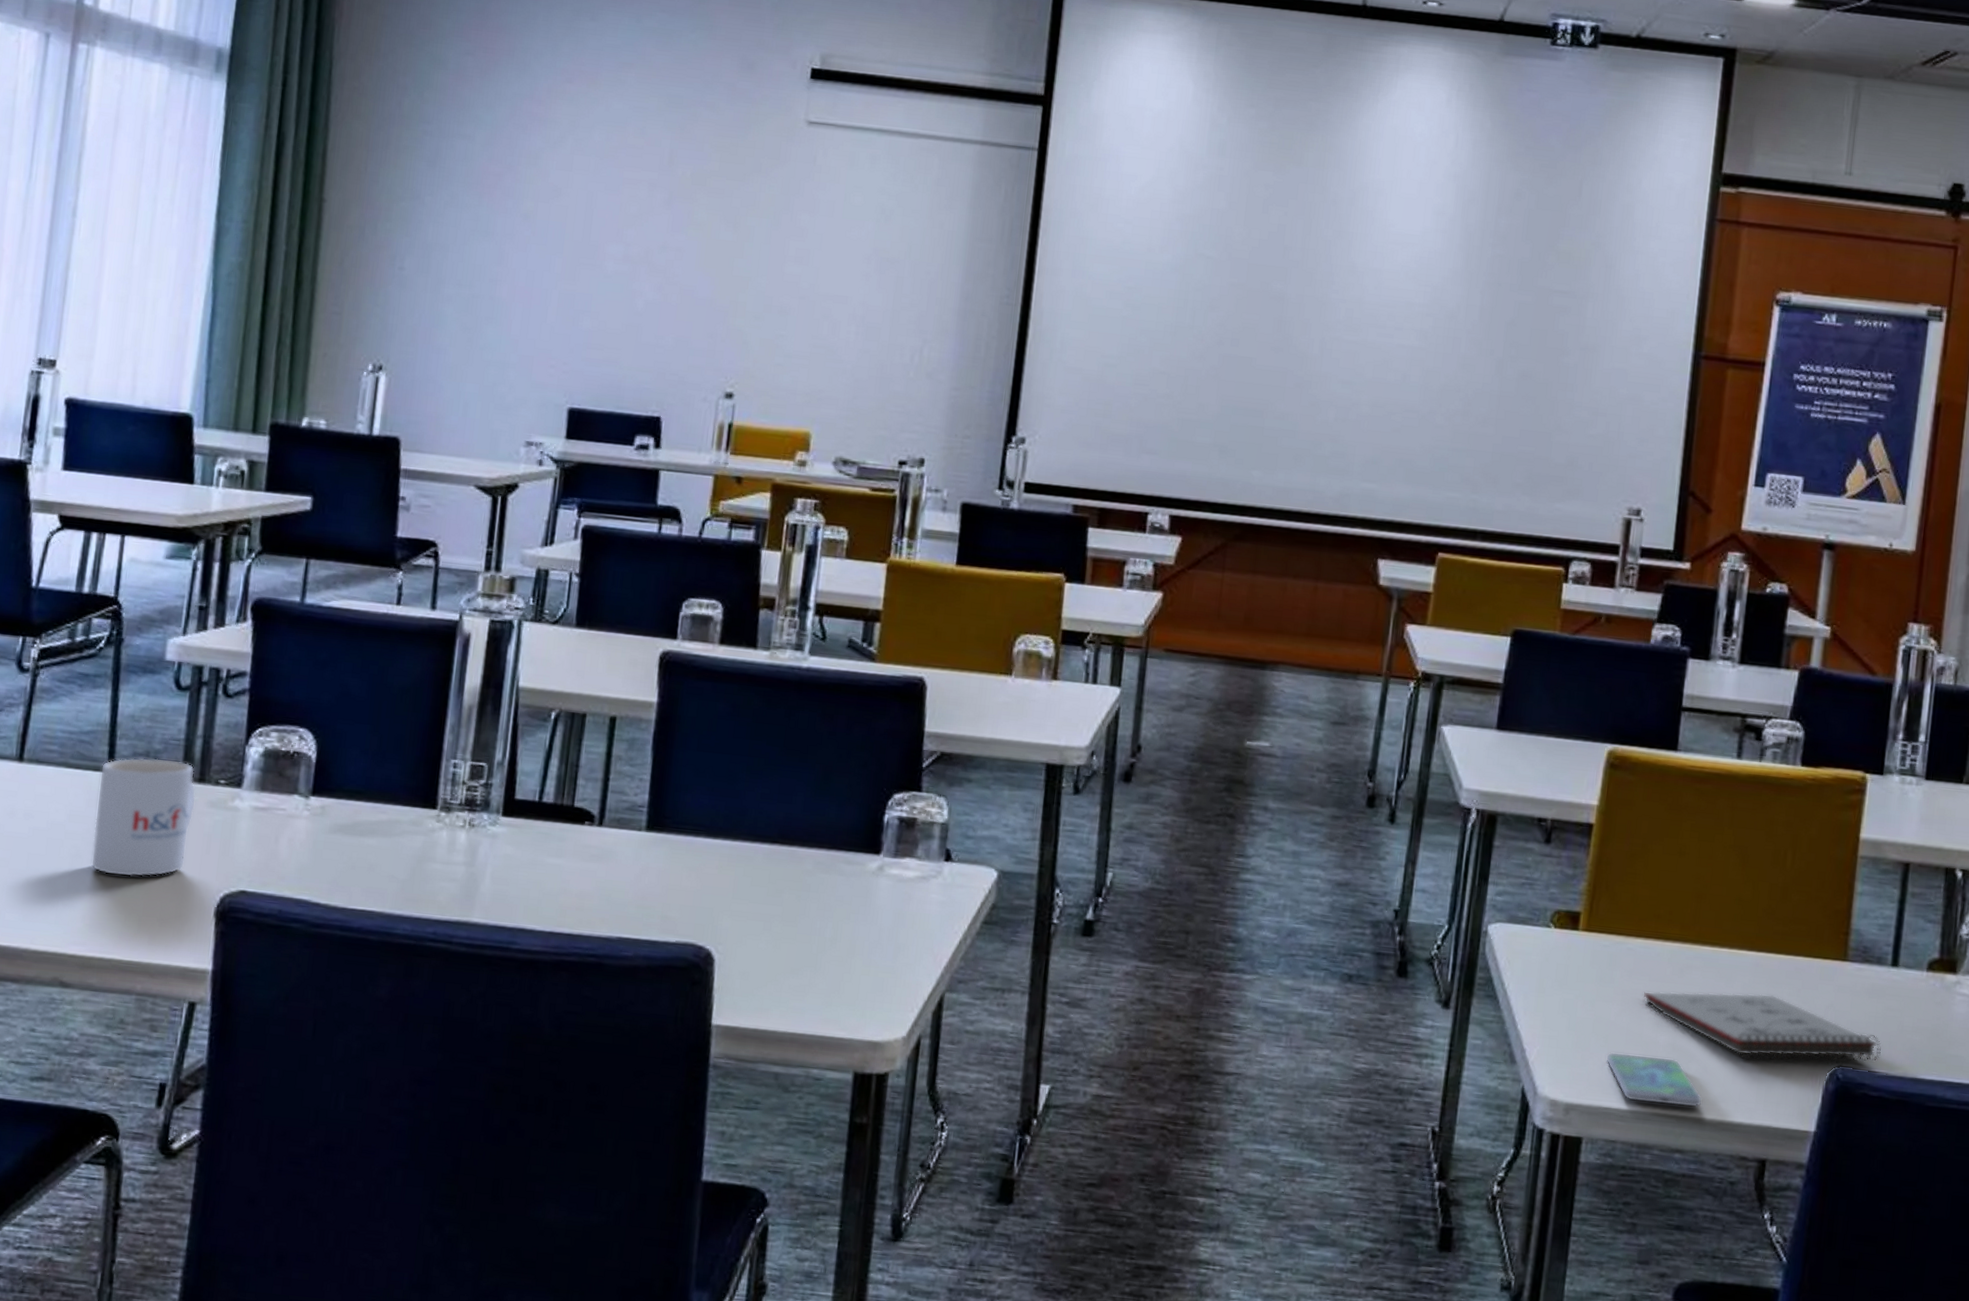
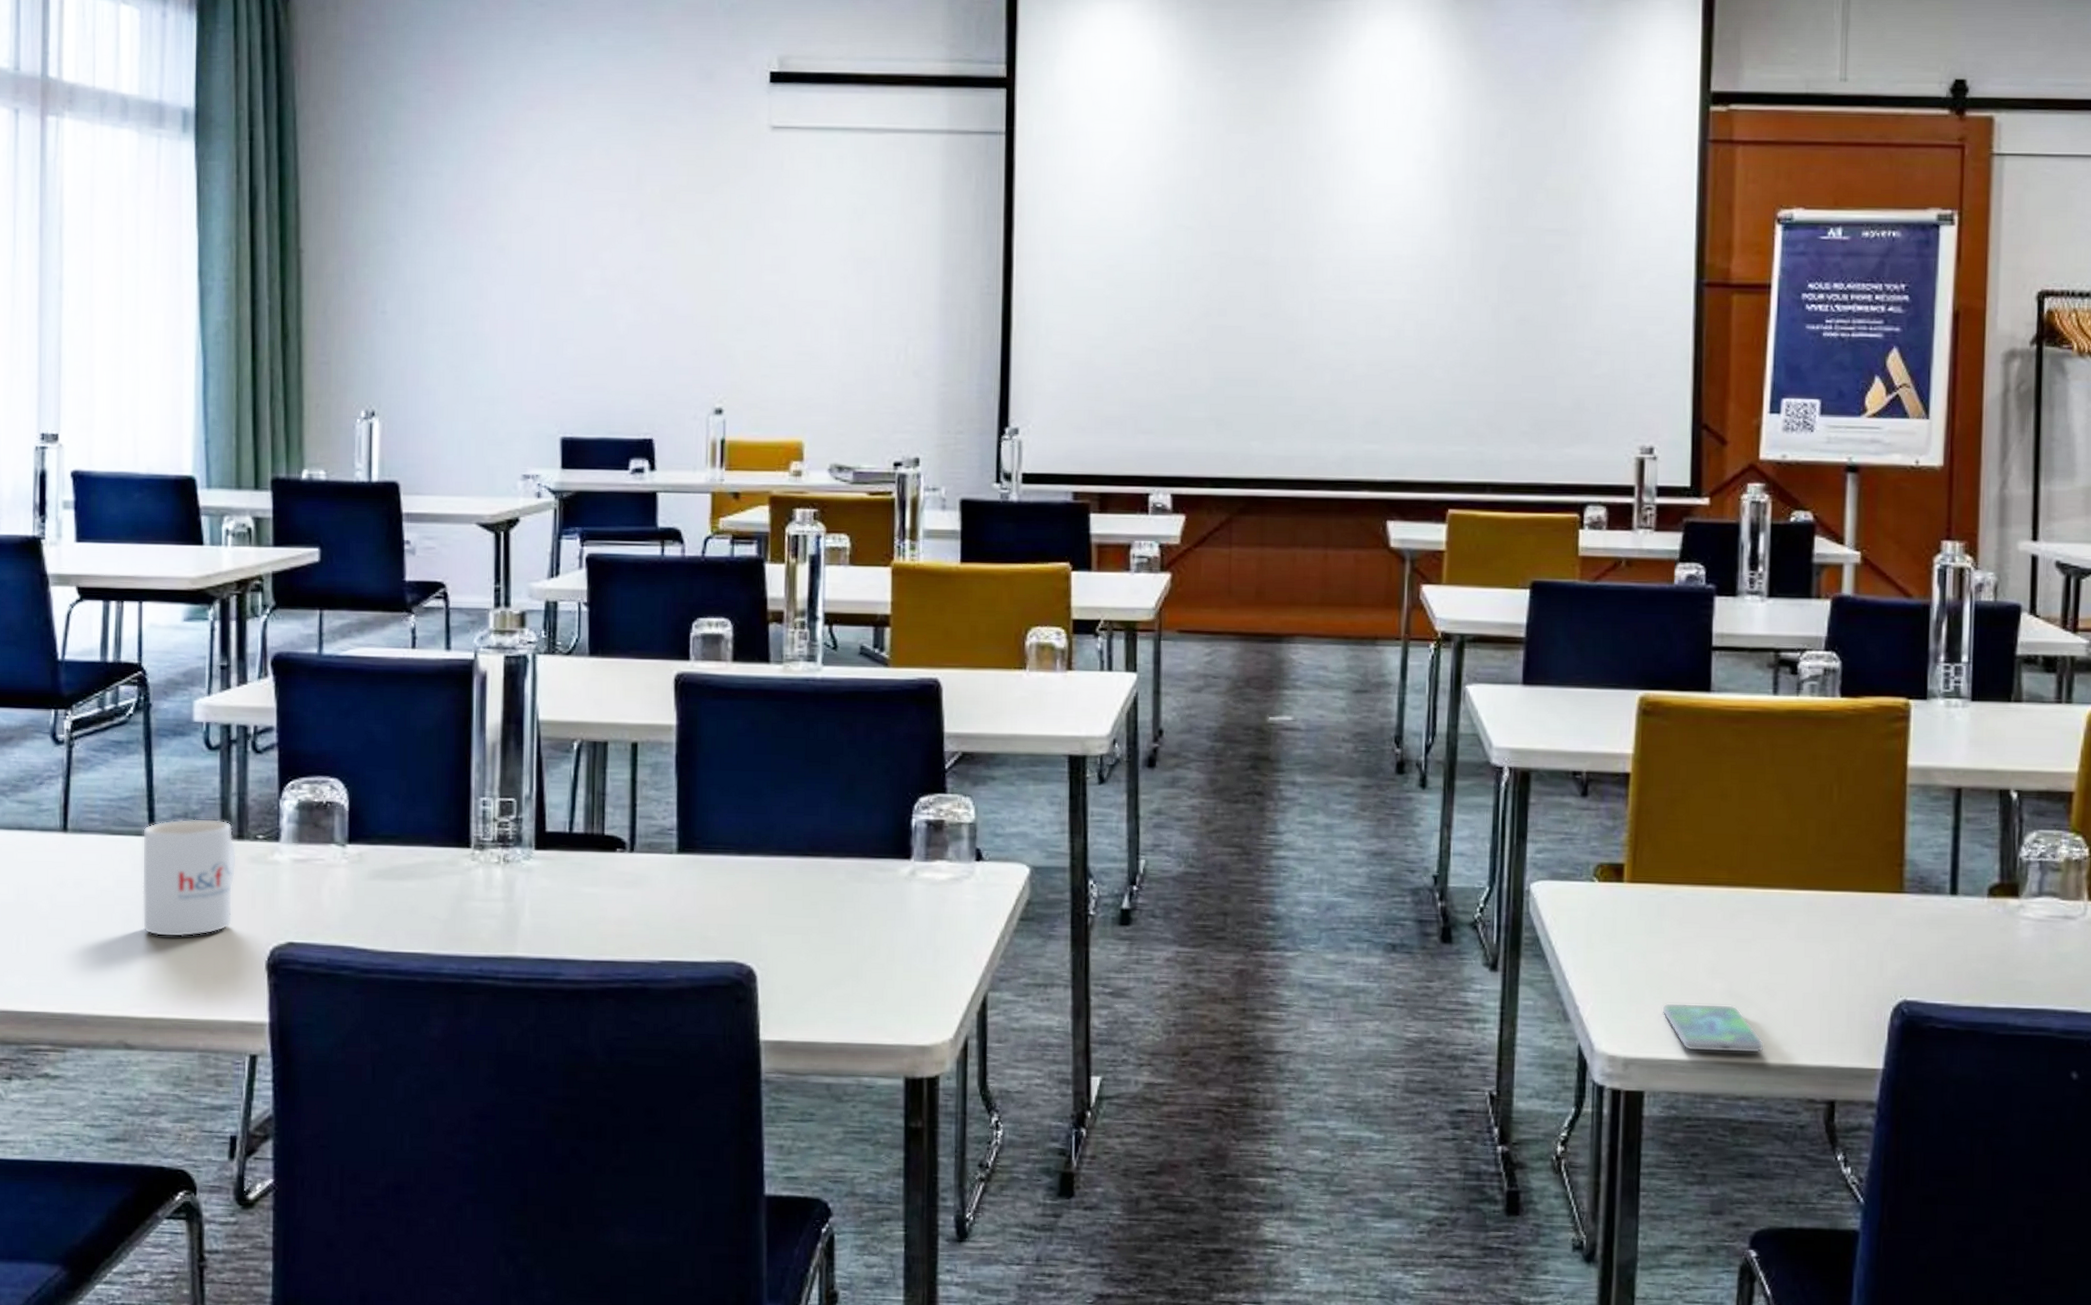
notepad: present [1644,991,1881,1061] -> none [1696,932,1946,1001]

